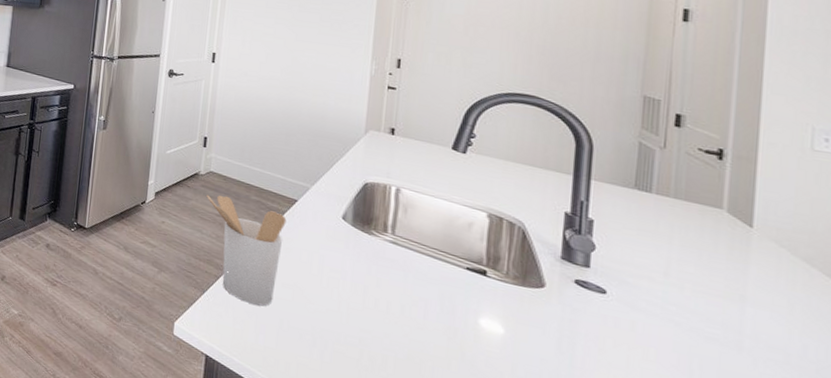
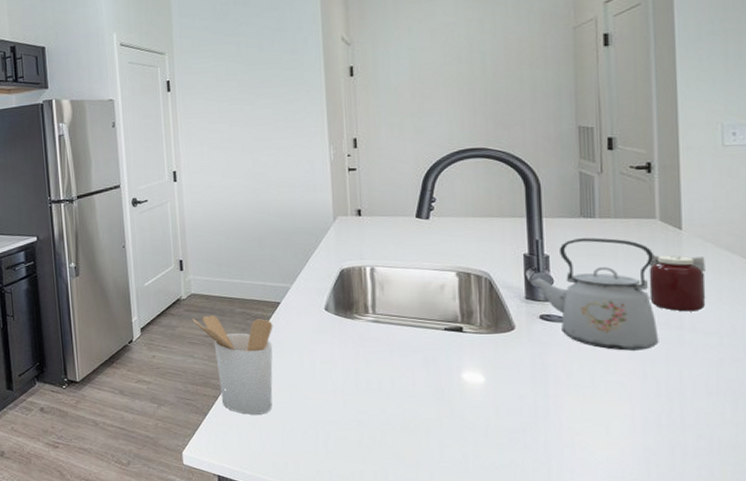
kettle: none [567,209,717,347] -> present [529,237,659,351]
jar: none [706,247,778,320] -> present [649,255,706,312]

